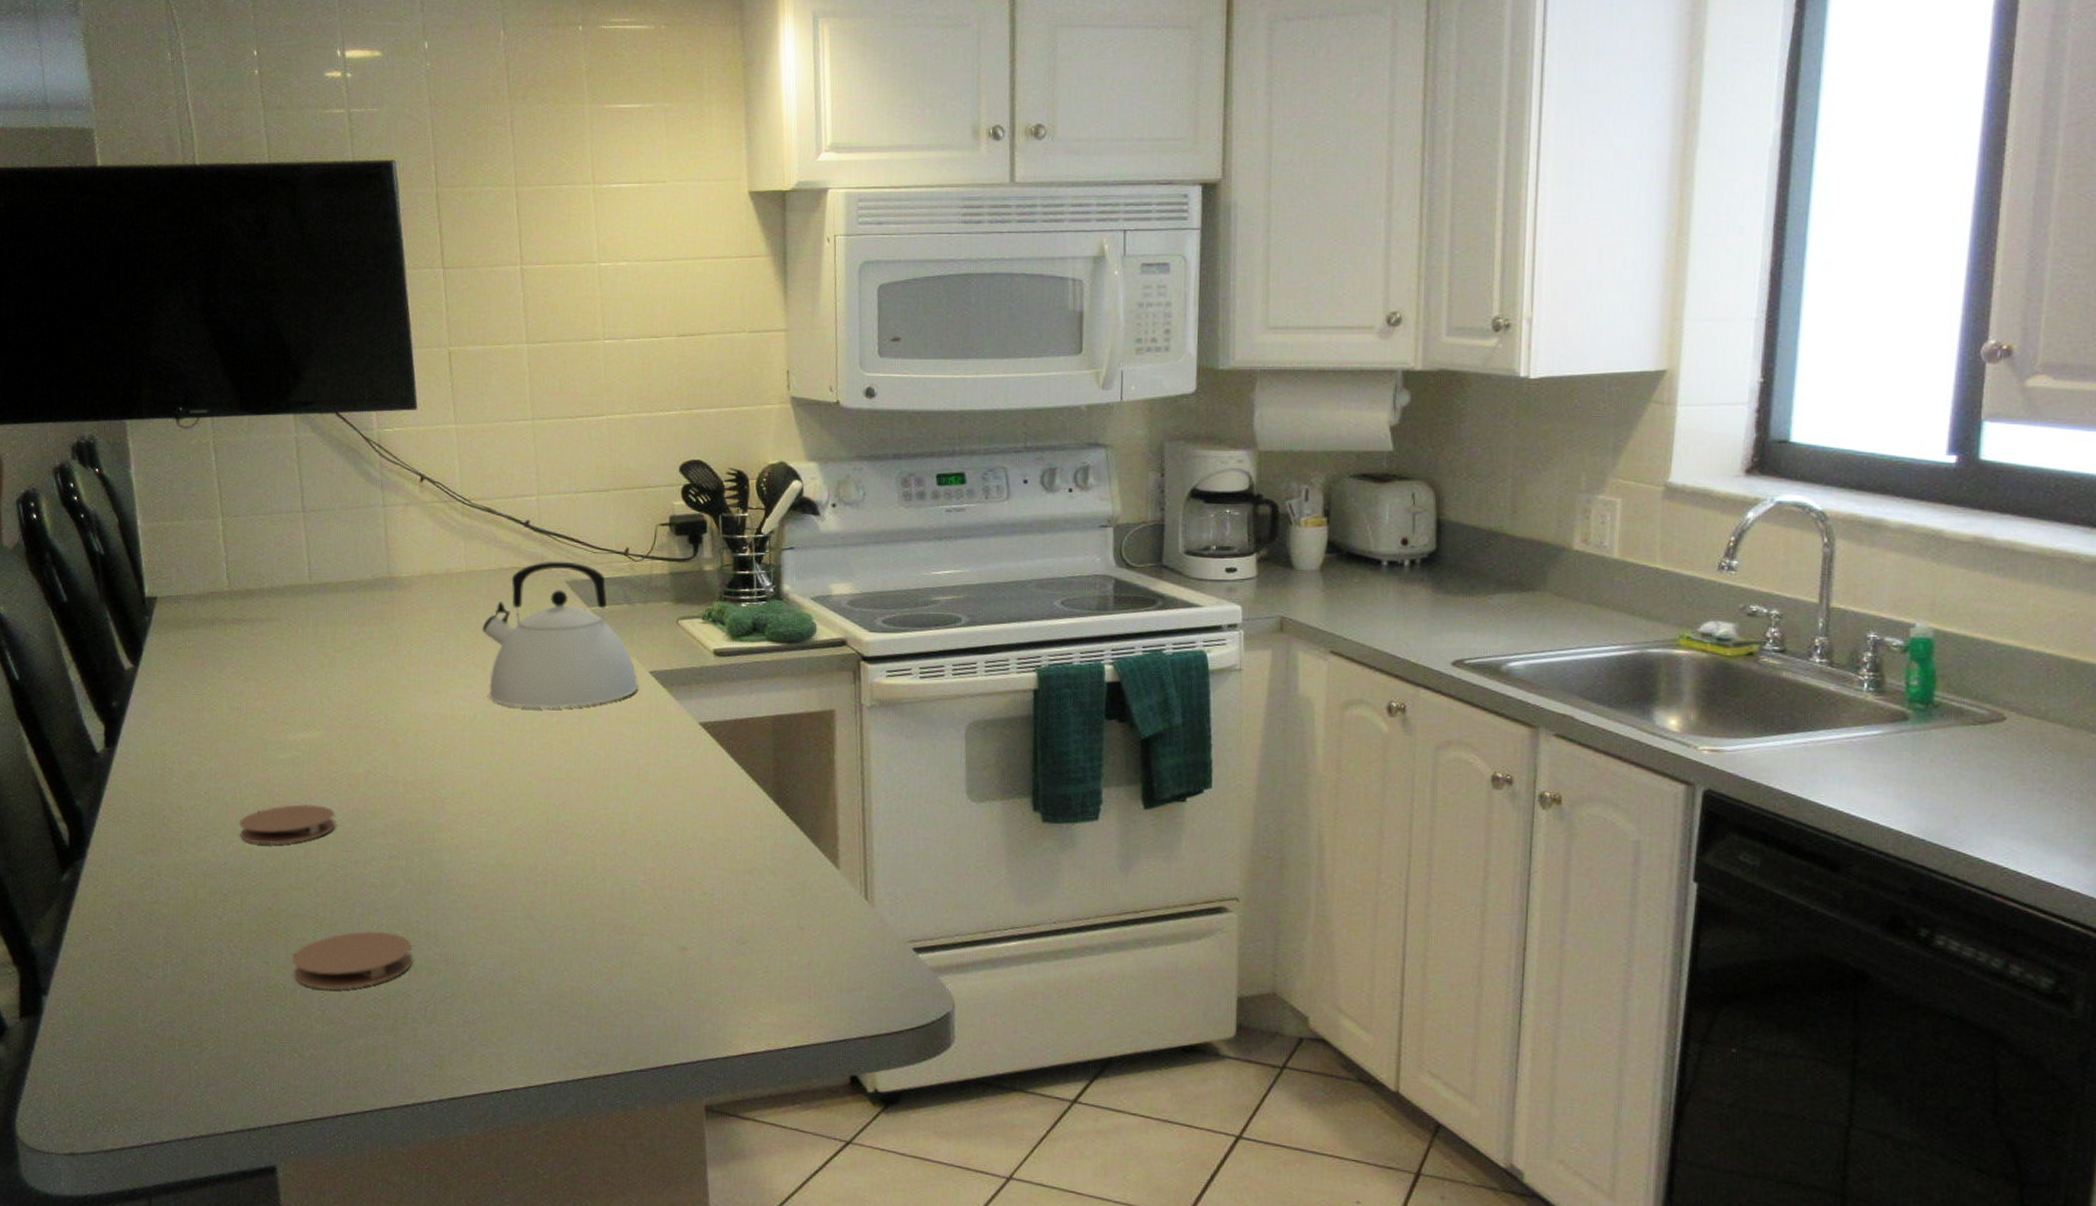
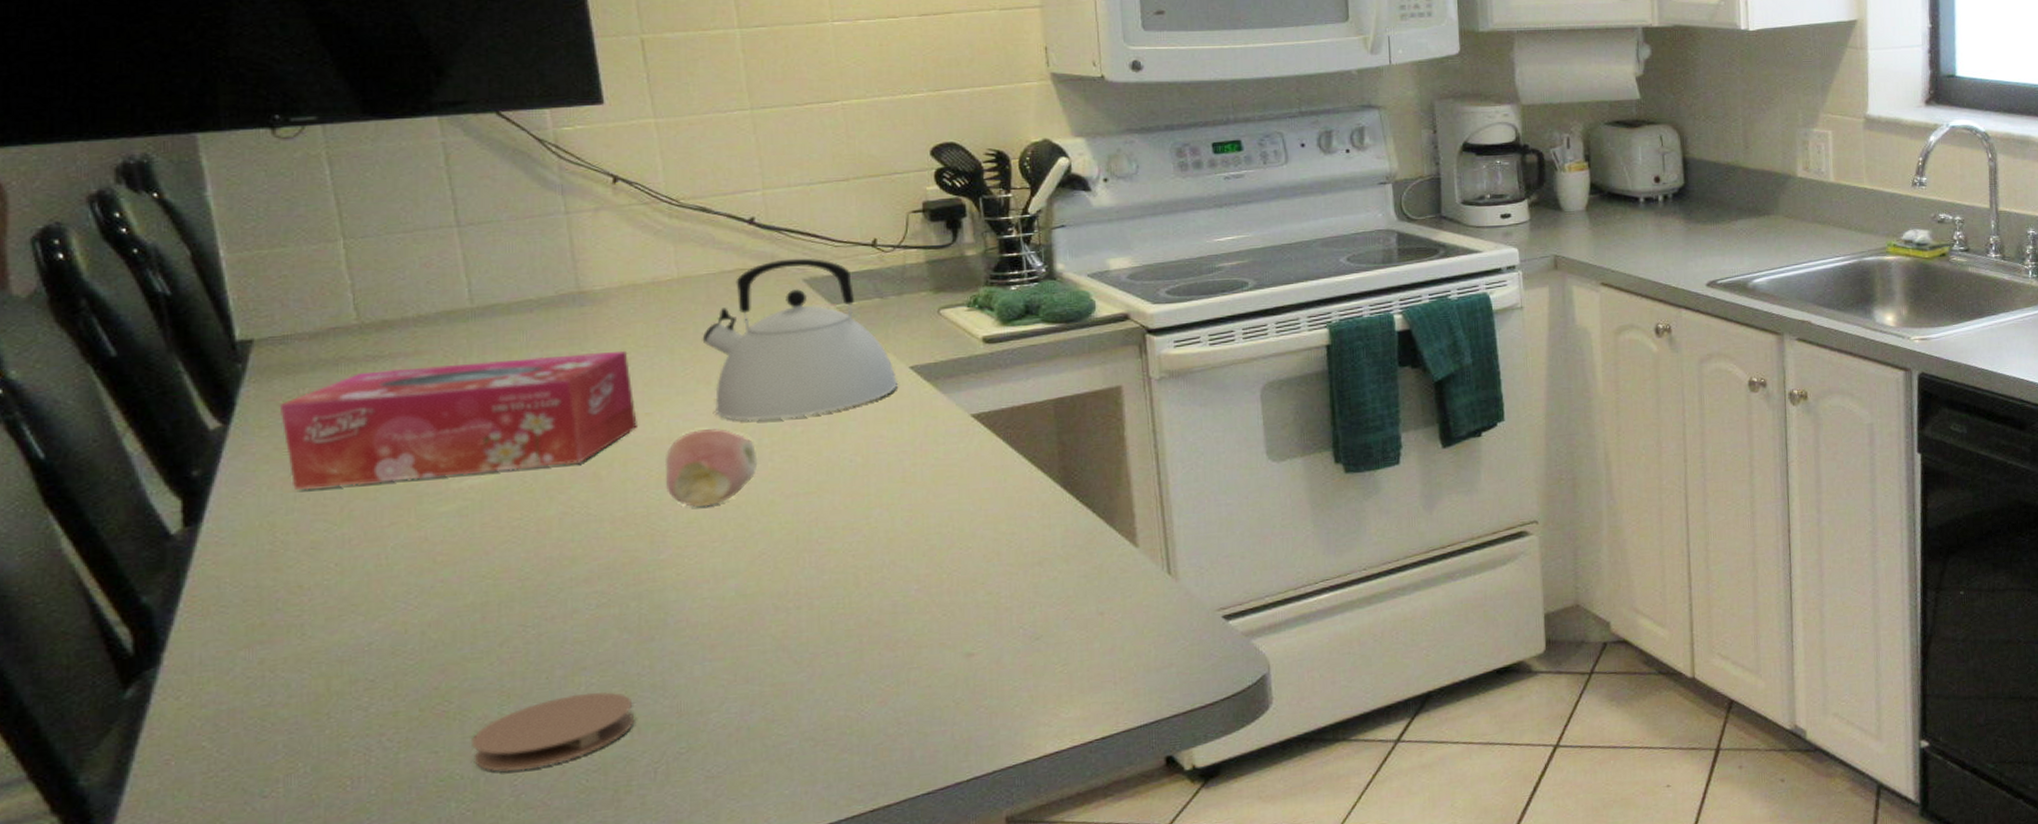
tissue box: none [172,631,428,730] -> present [279,350,637,490]
coaster: present [238,804,336,844] -> none [386,559,523,616]
fruit: none [446,711,520,781] -> present [664,429,758,508]

